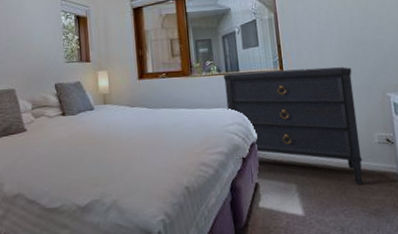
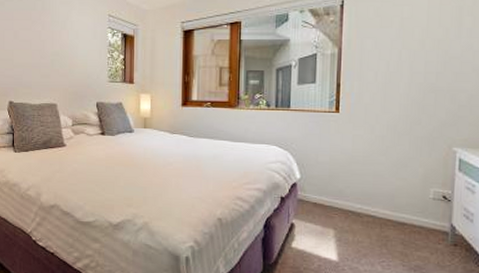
dresser: present [223,66,363,186] -> none [271,109,417,240]

